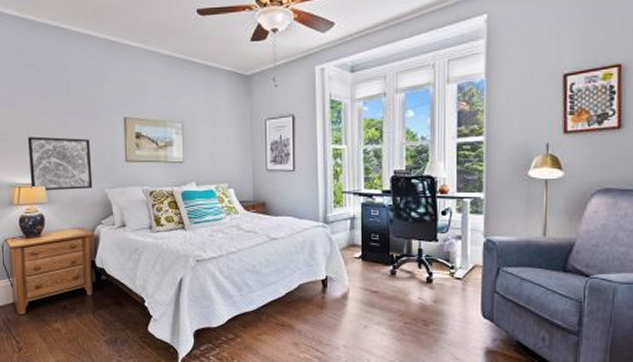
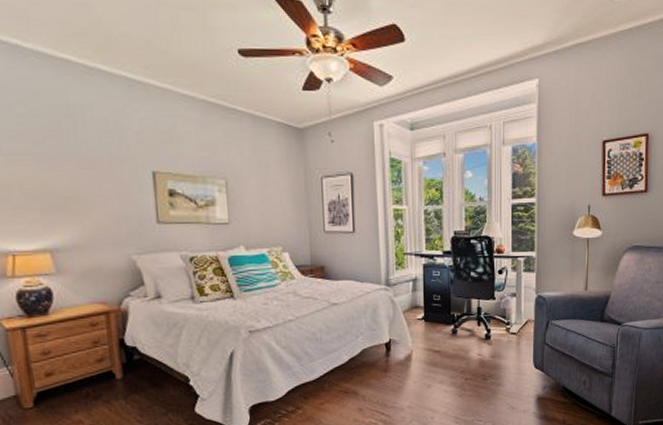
wall art: present [28,136,93,191] -> none [22,193,116,260]

